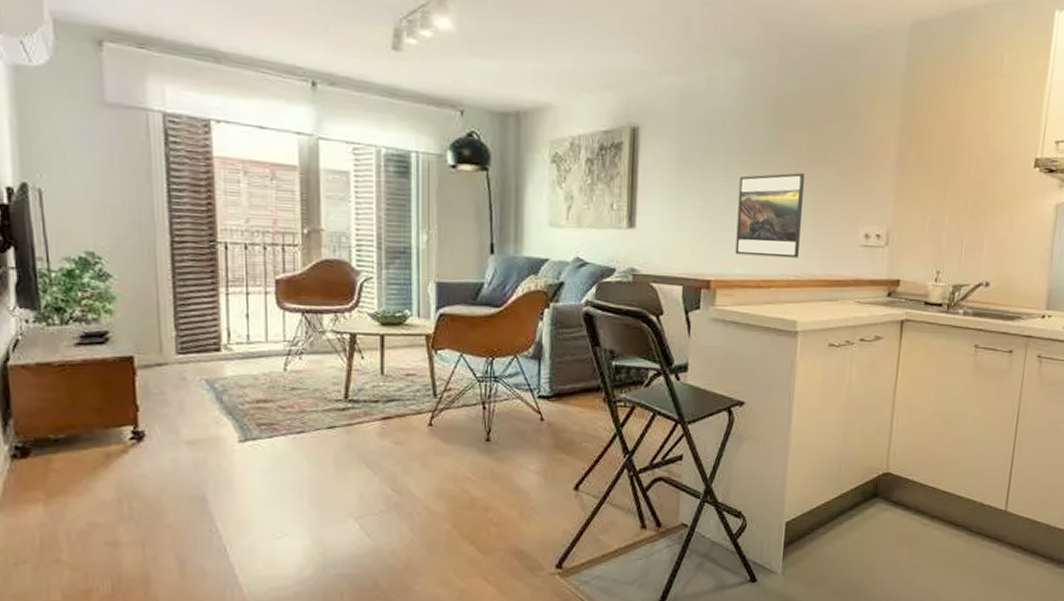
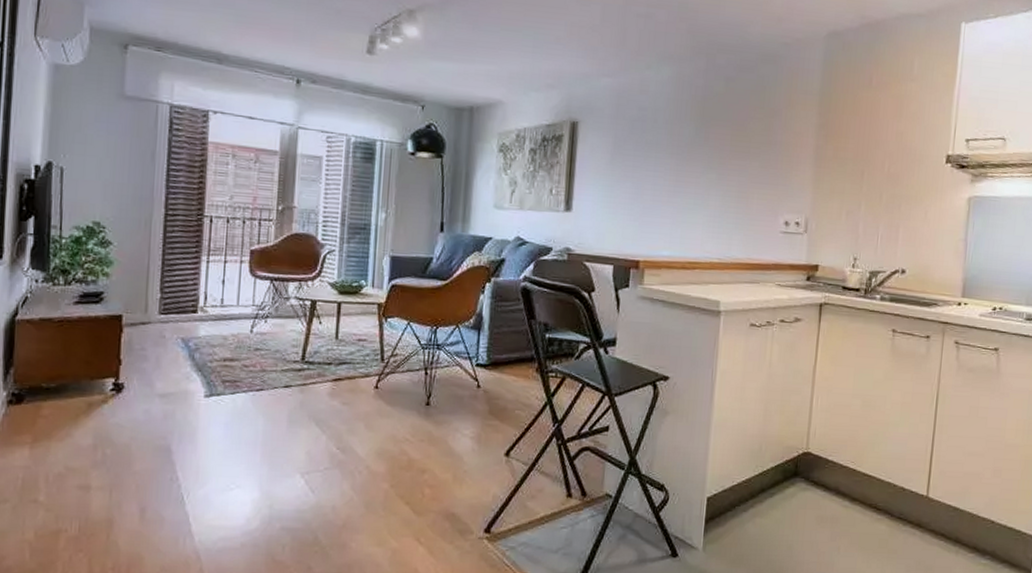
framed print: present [735,173,804,258] -> none [663,164,728,242]

